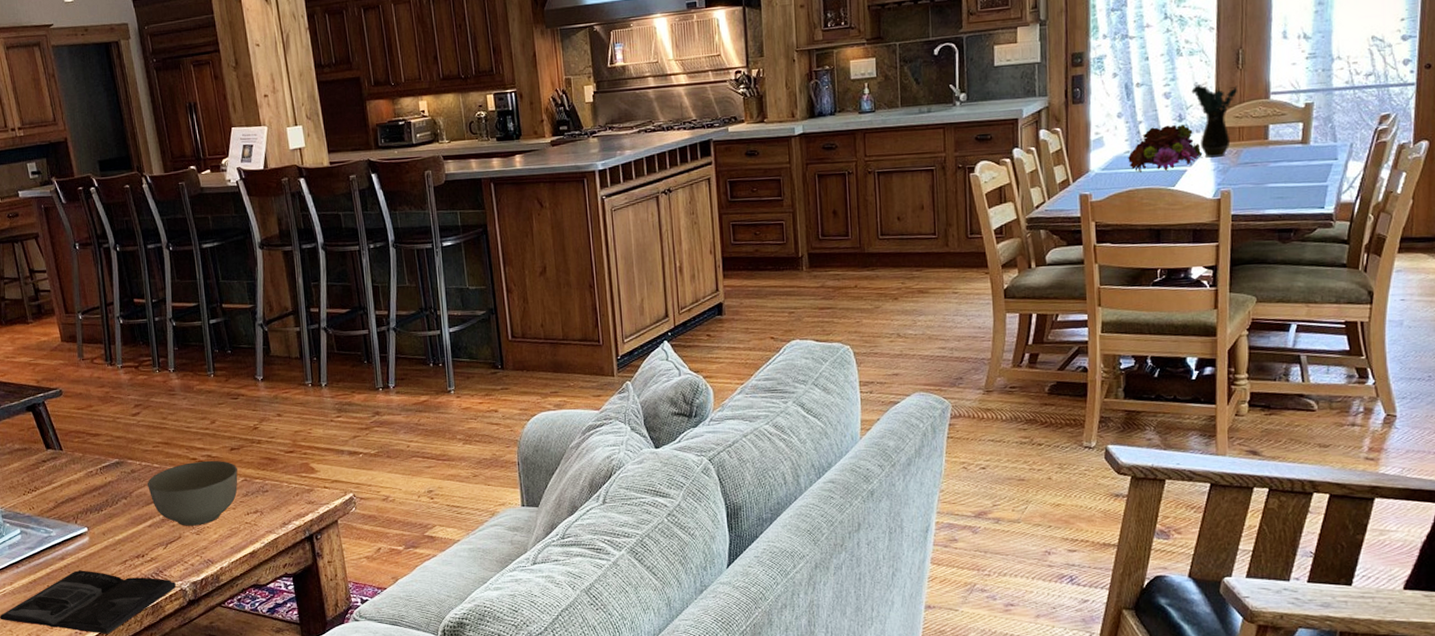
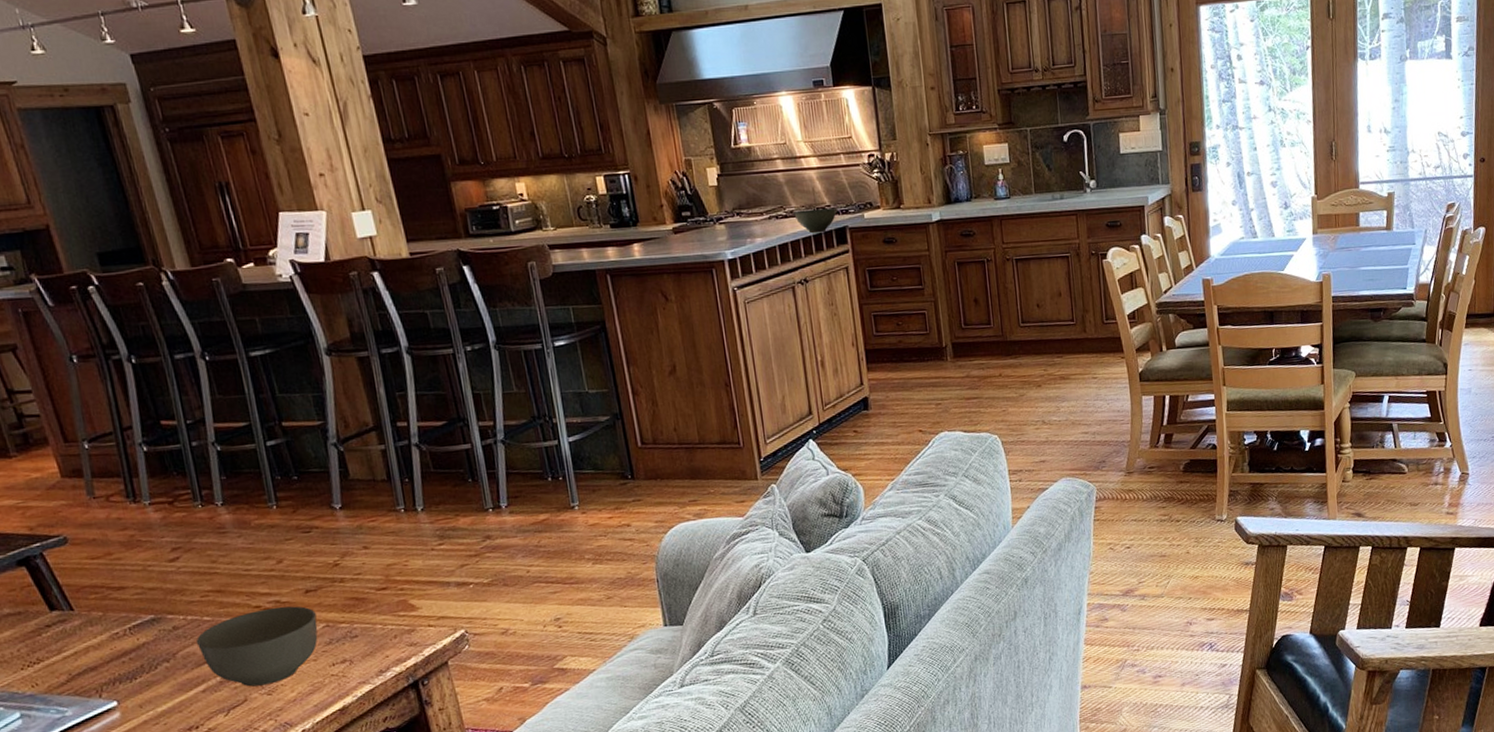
bowl: none [662,122,702,147] -> present [794,207,837,234]
flower bouquet: present [1128,125,1203,172] -> none [1243,212,1306,257]
vase: present [1191,82,1238,158] -> none [1294,172,1333,243]

